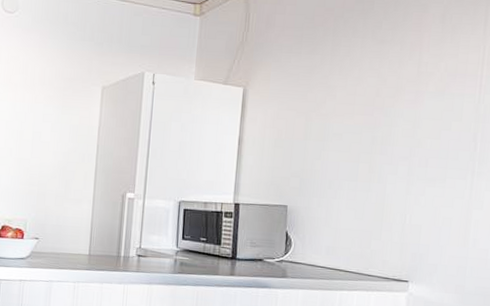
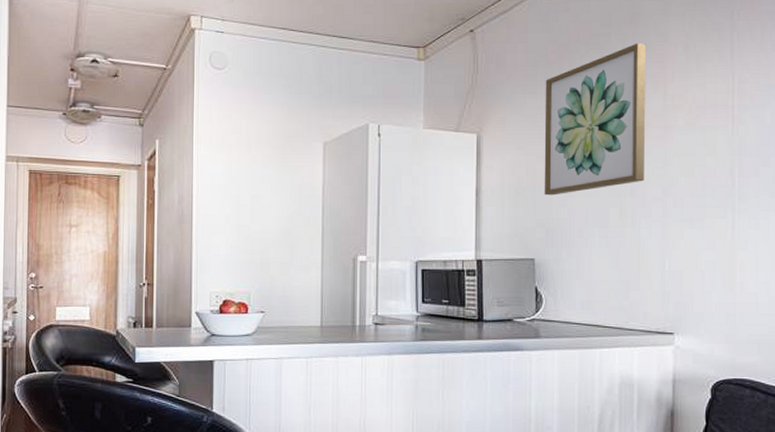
wall art: none [300,11,406,149] -> present [544,43,645,196]

